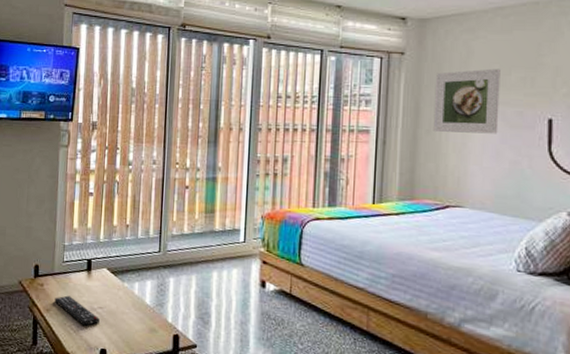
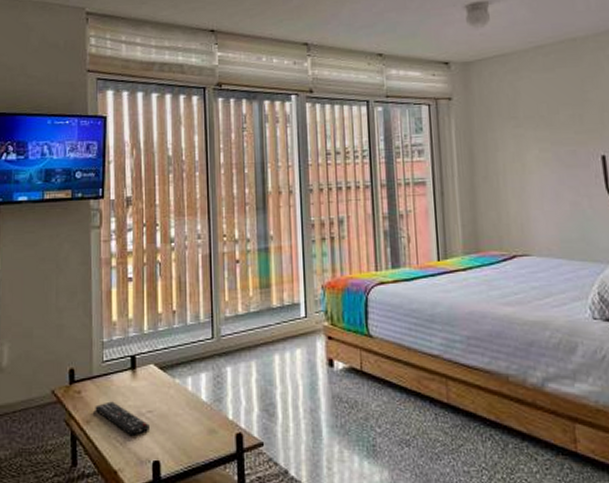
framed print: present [433,68,501,134] -> none [485,108,555,177]

